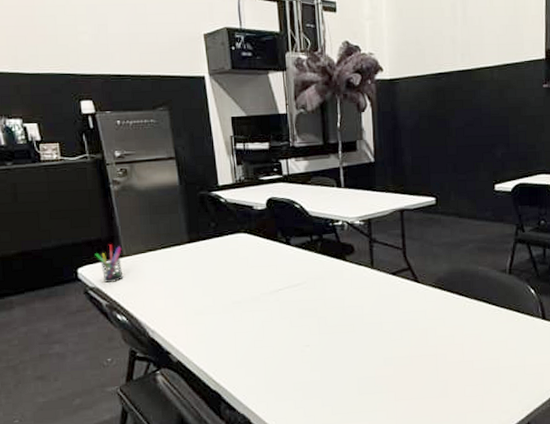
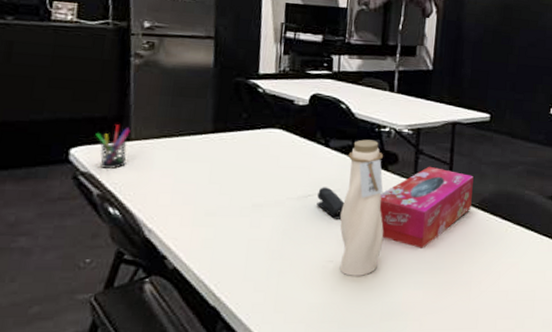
stapler: none [287,281,312,309] -> present [317,187,345,219]
water bottle: none [308,234,351,357] -> present [339,139,384,276]
tissue box: none [342,252,428,328] -> present [379,166,474,248]

